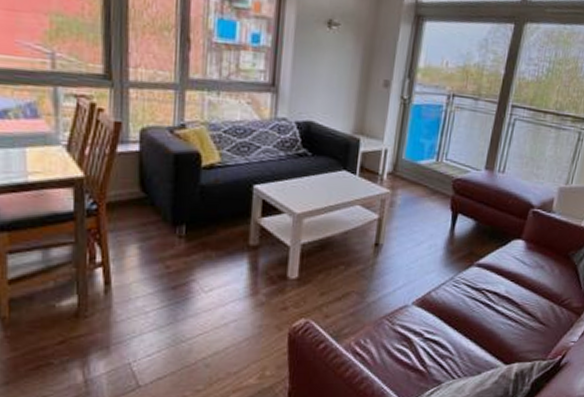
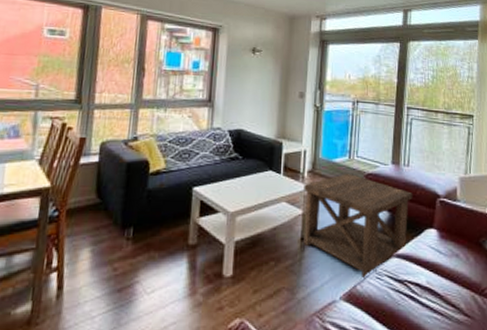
side table: none [377,177,504,286] -> present [303,173,413,279]

